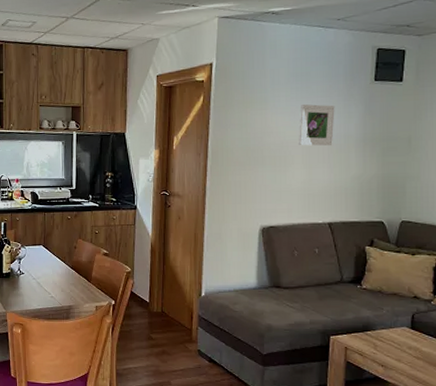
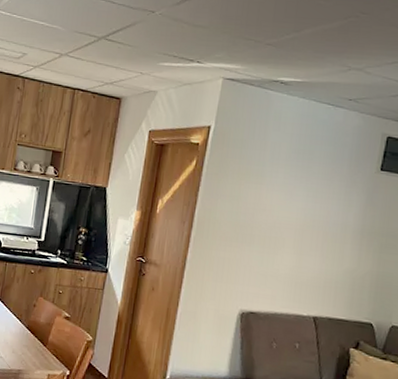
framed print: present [298,104,335,146] -> none [291,185,335,233]

